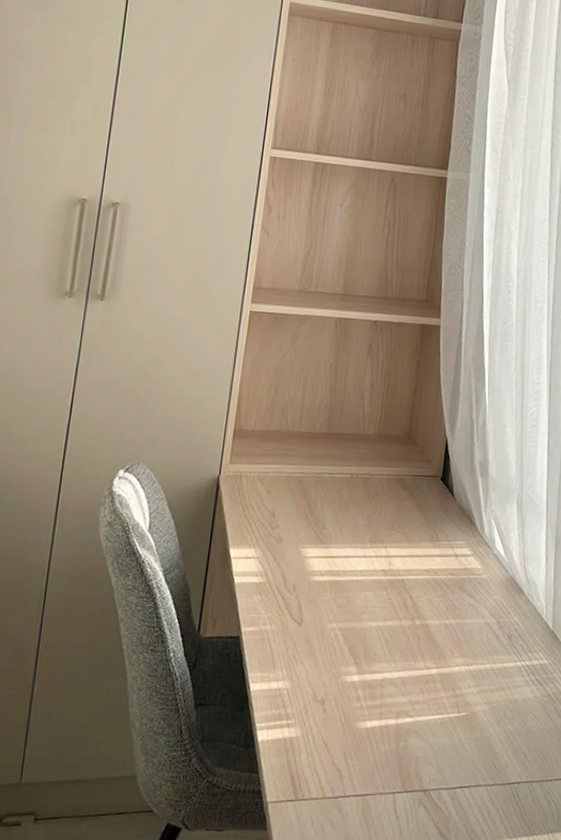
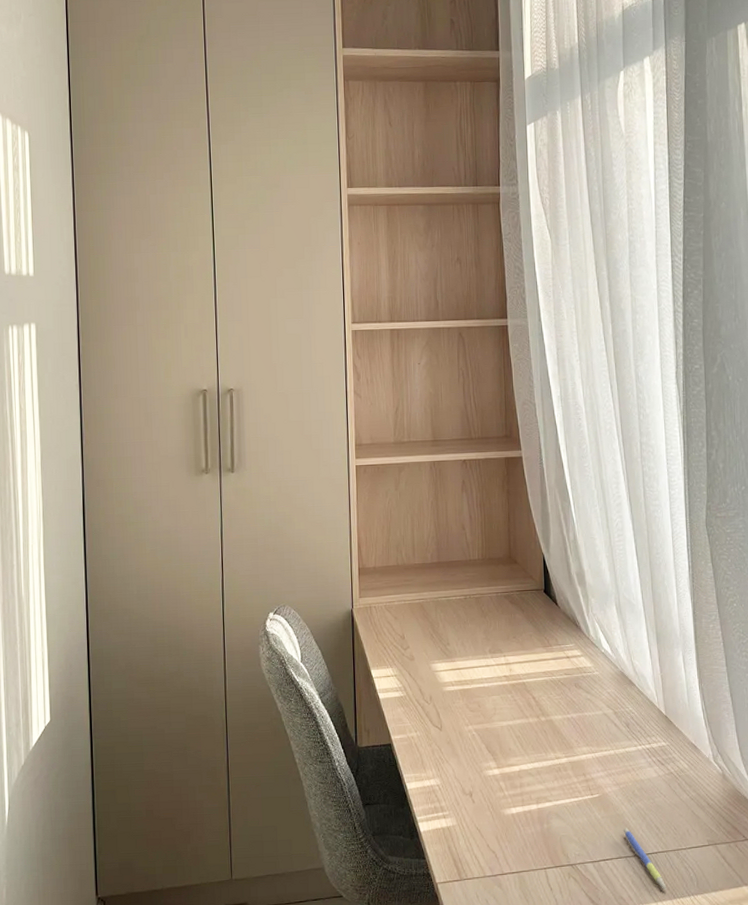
pen: none [487,752,525,825] -> present [623,827,666,890]

